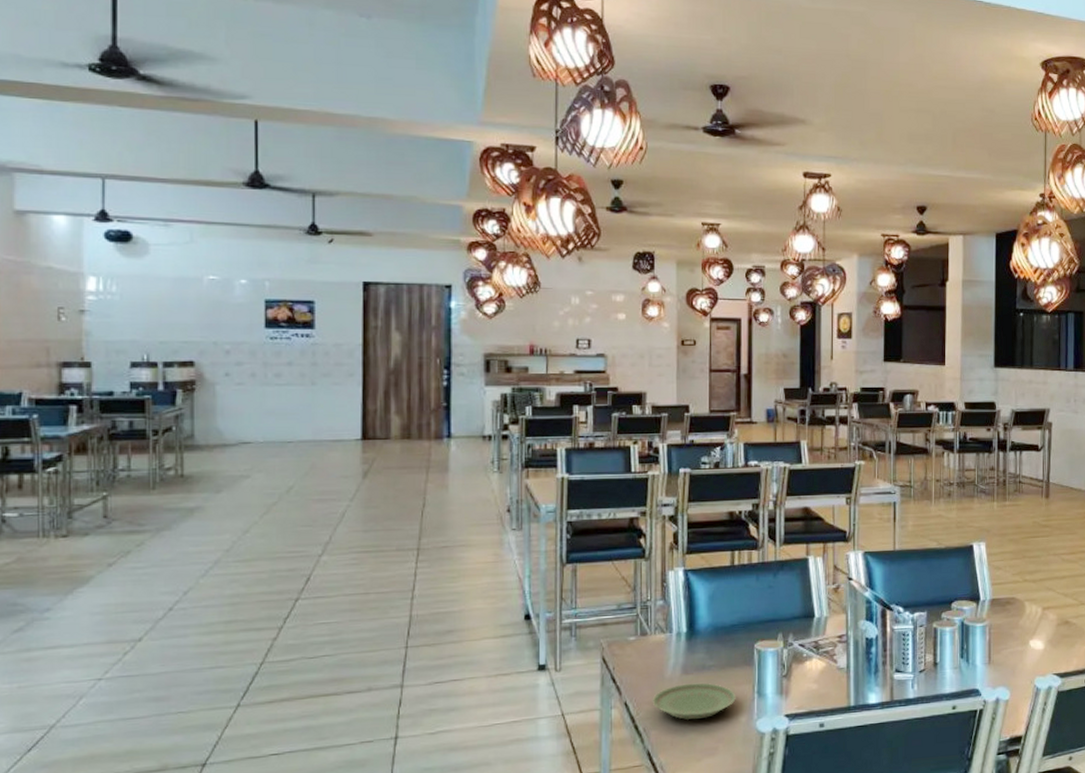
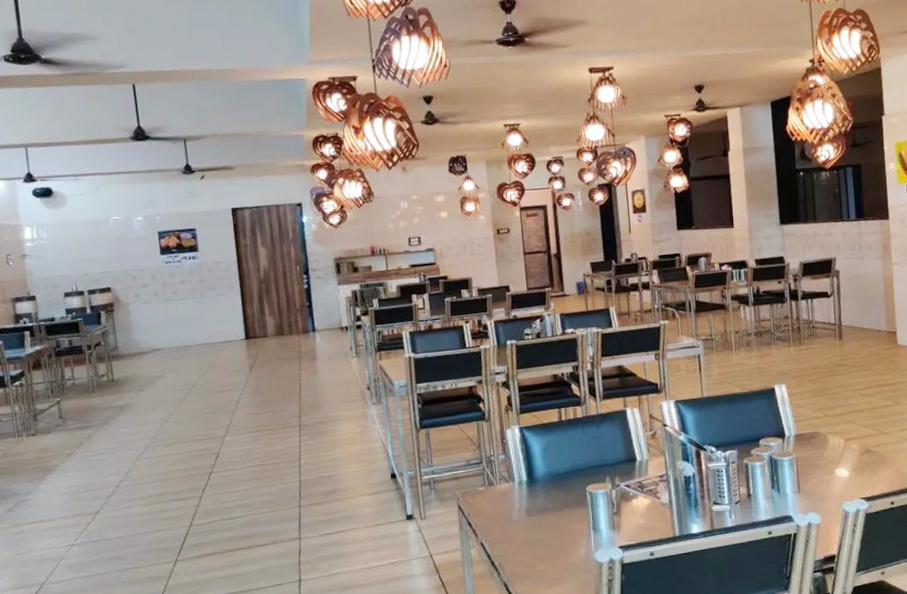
plate: present [652,682,736,720] -> none [503,522,575,555]

